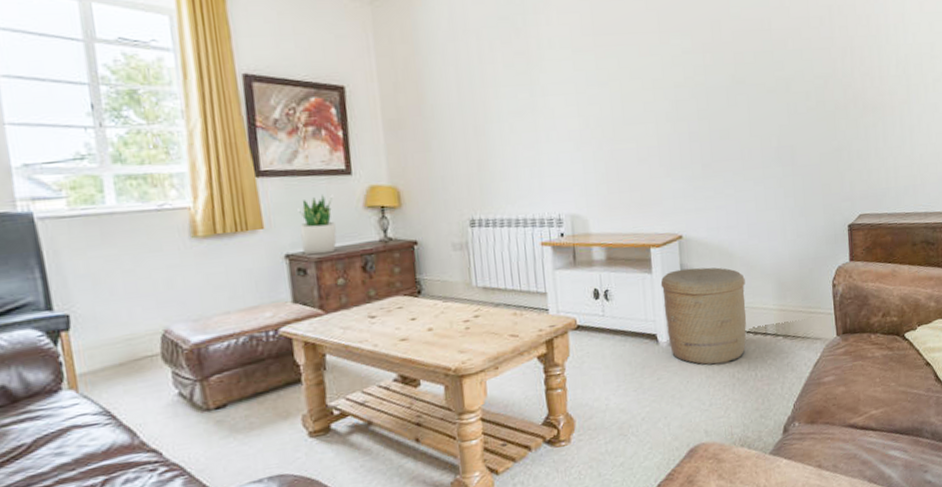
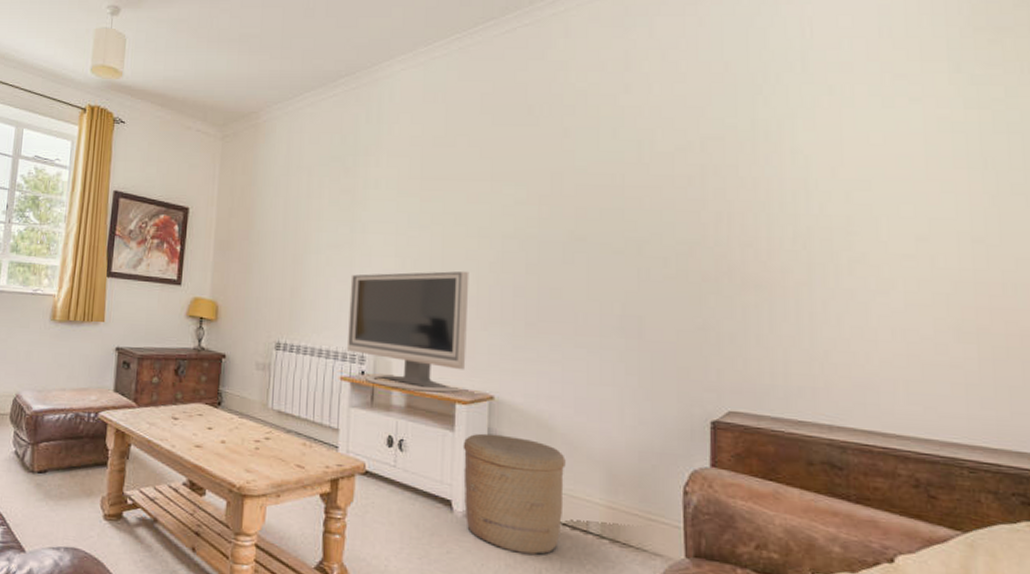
planter: present [300,194,337,257] -> none [130,298,162,354]
television: none [537,123,656,244] -> present [346,270,469,393]

